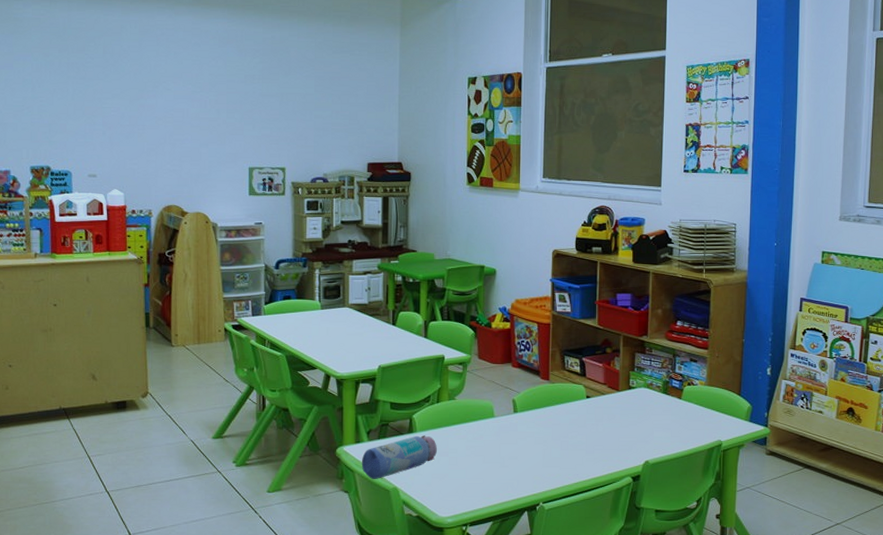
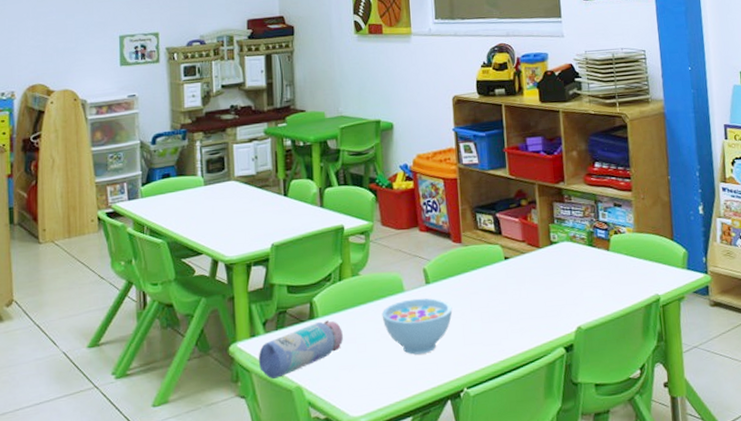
bowl: none [473,424,536,471] -> present [382,298,453,355]

